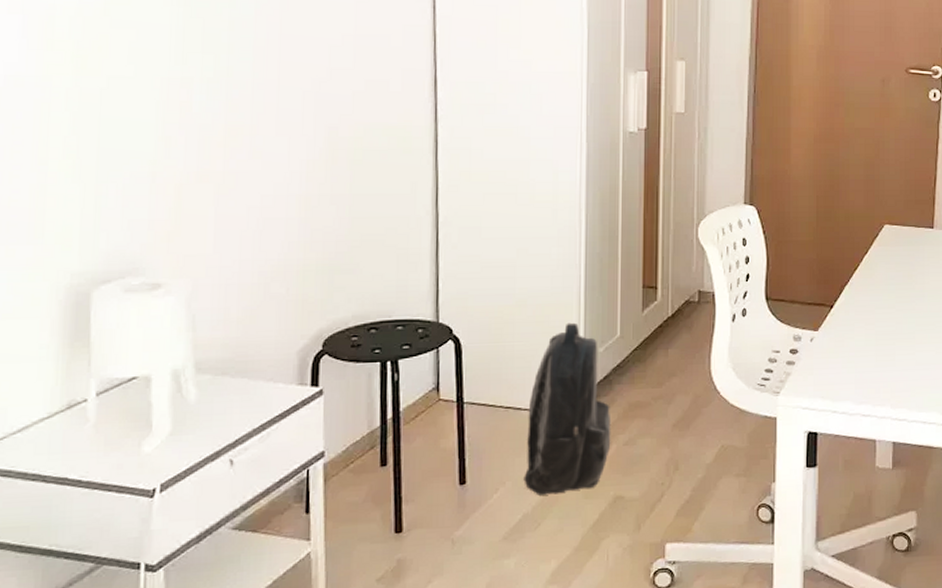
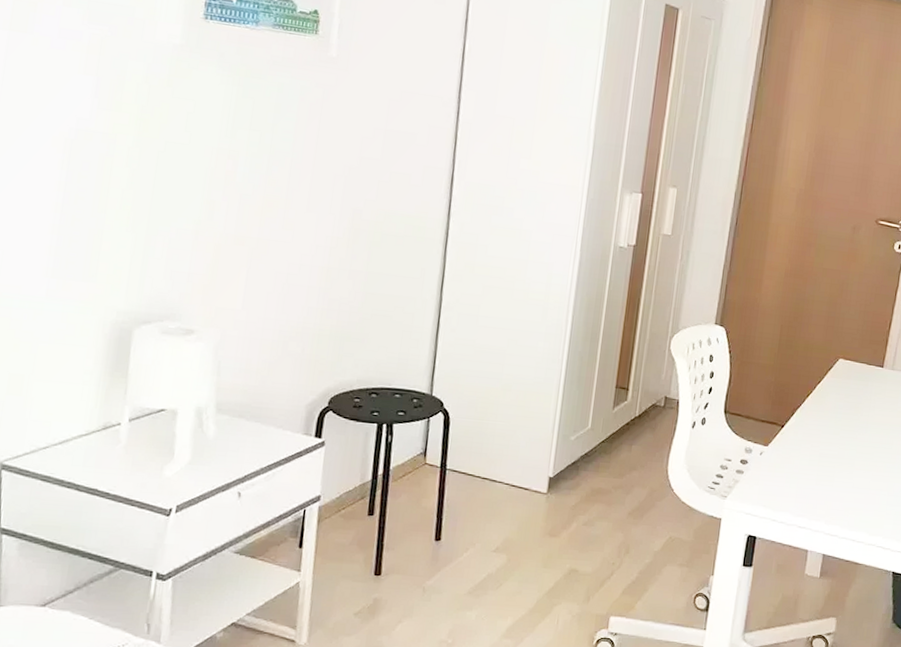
backpack: present [524,322,611,495] -> none [491,410,575,561]

